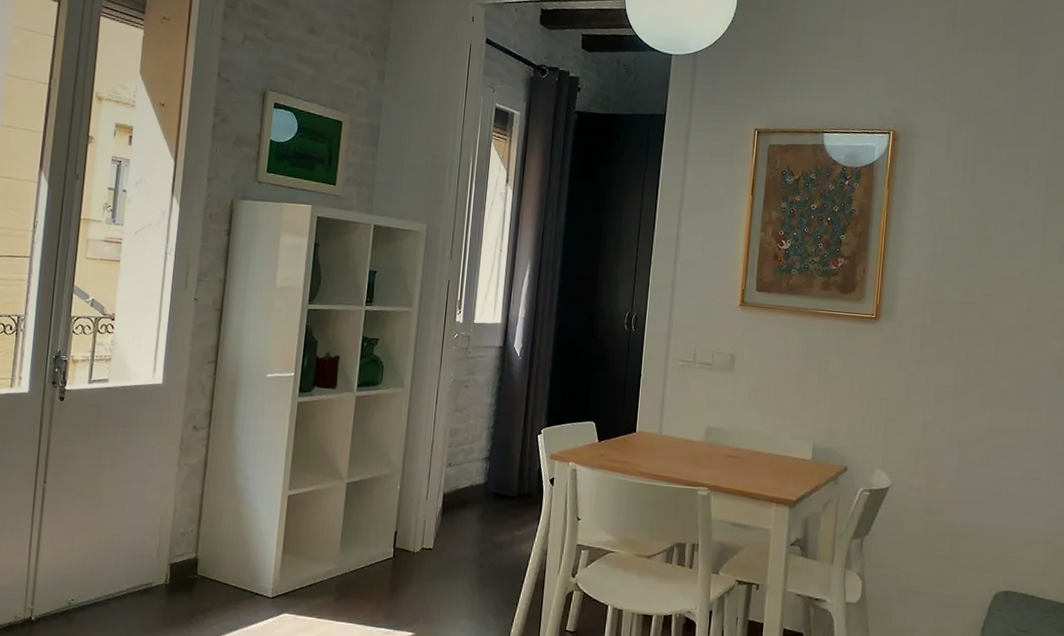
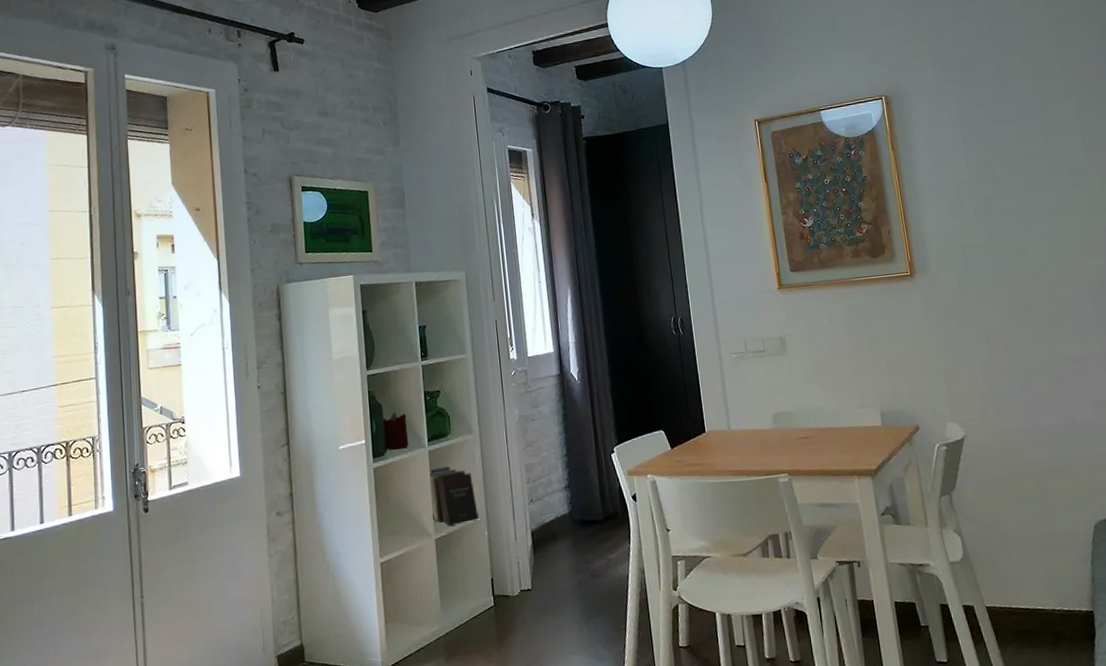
books: none [346,414,395,473] -> present [429,466,479,526]

